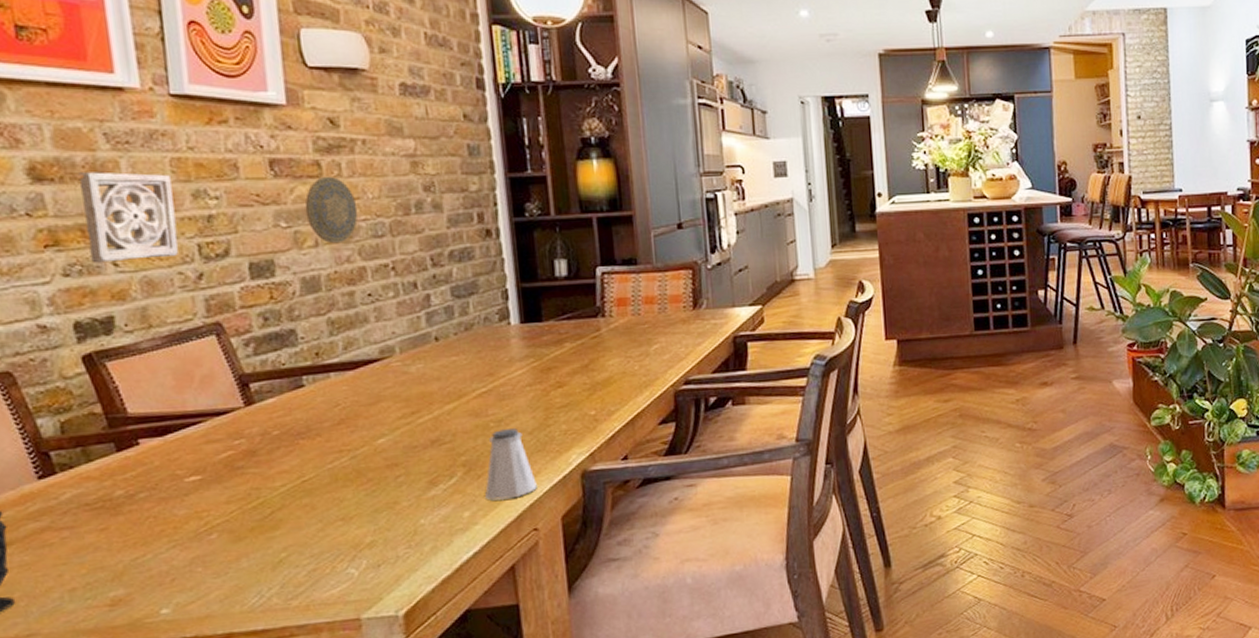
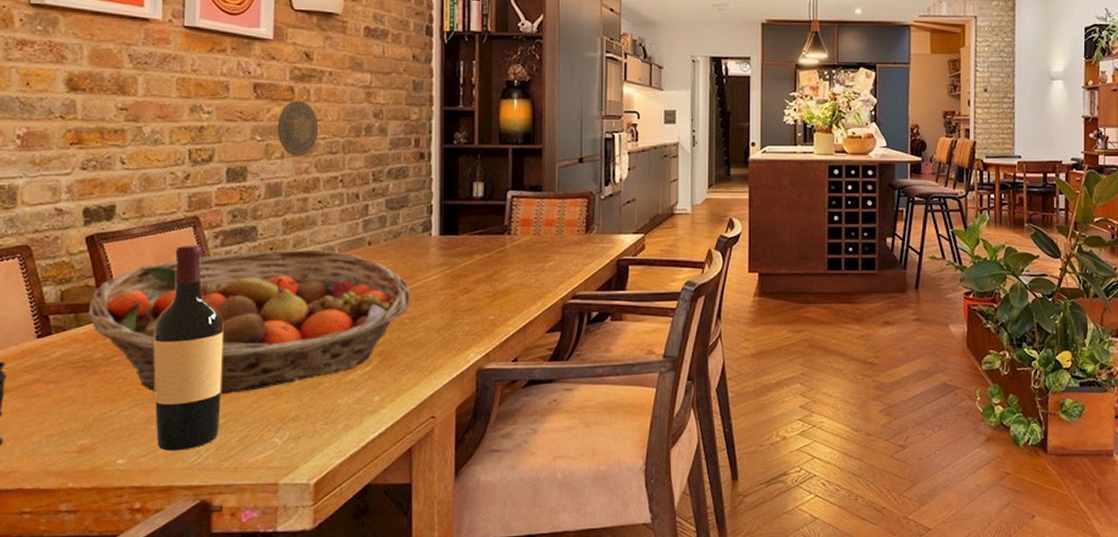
wall ornament: present [77,172,179,263] -> none [104,85,176,160]
fruit basket: none [97,350,495,529] -> present [88,249,412,395]
wine bottle: none [183,356,281,595] -> present [153,245,224,451]
saltshaker: present [485,428,537,501] -> none [394,326,438,388]

